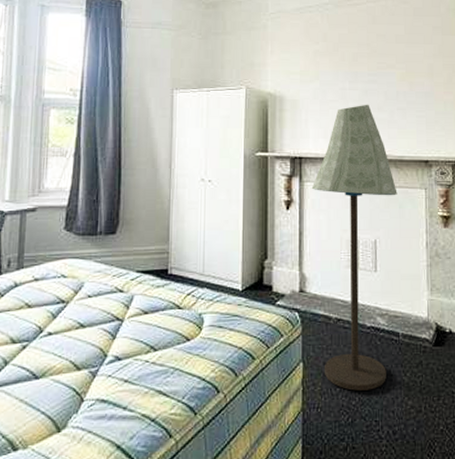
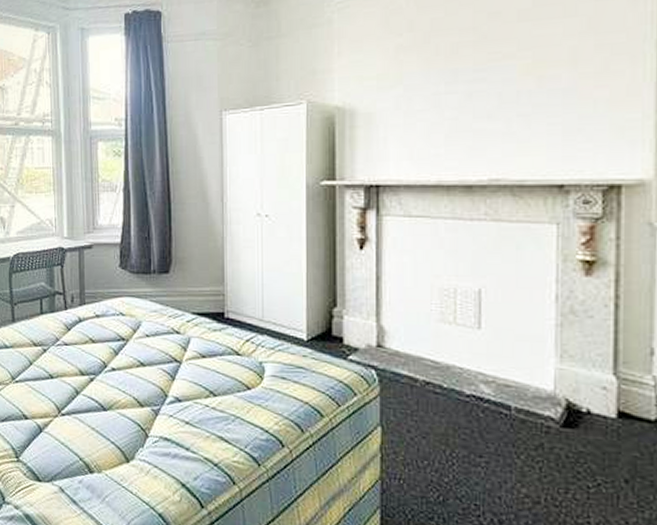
floor lamp: present [311,104,397,391] -> none [392,111,514,469]

